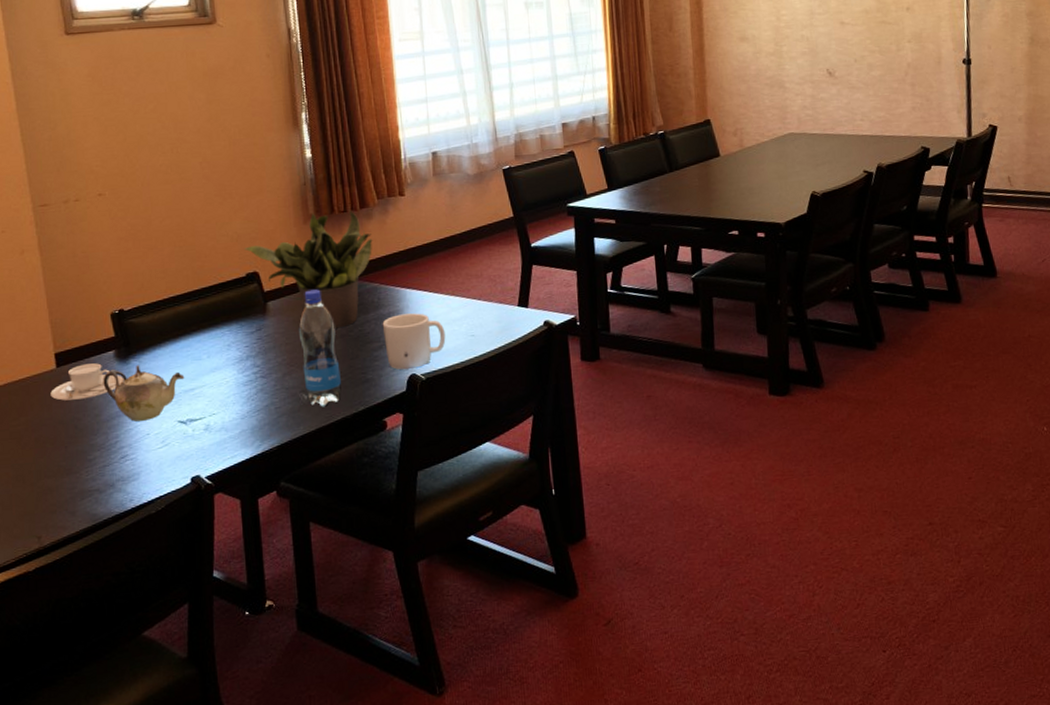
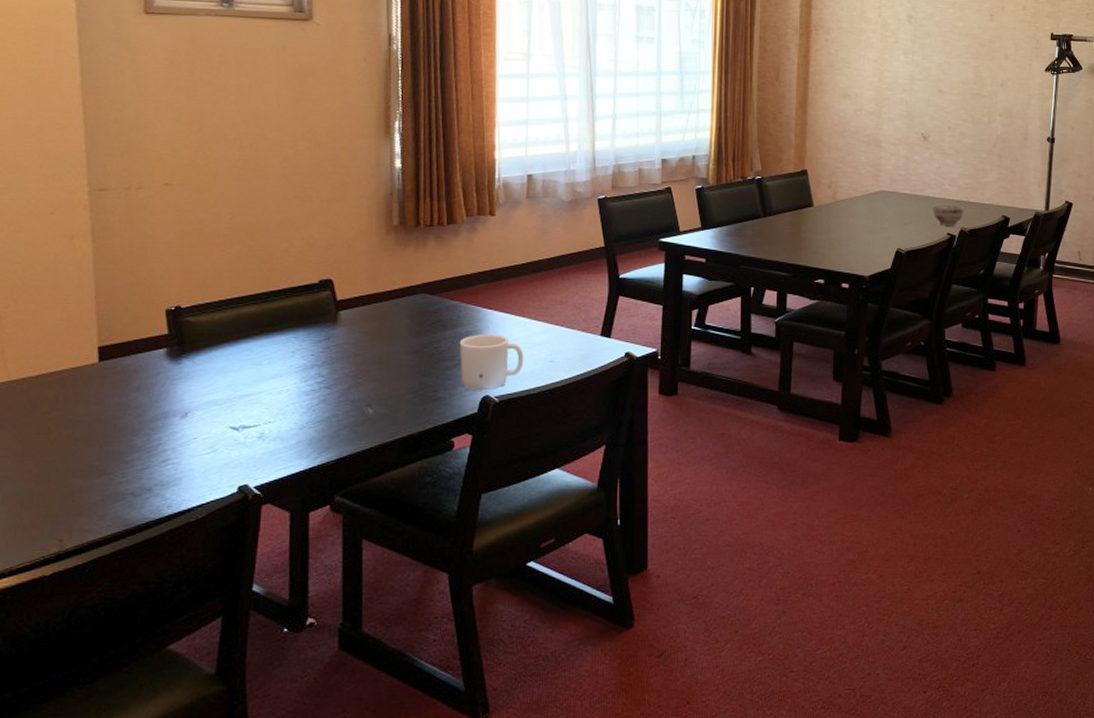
teacup: present [50,363,124,401] -> none [89,360,174,397]
teapot: present [103,365,185,422] -> none [149,366,242,424]
potted plant: present [243,210,373,329] -> none [319,223,458,344]
bottle: present [298,289,342,407] -> none [369,302,411,423]
teacup: none [846,139,880,163] -> present [933,204,965,225]

